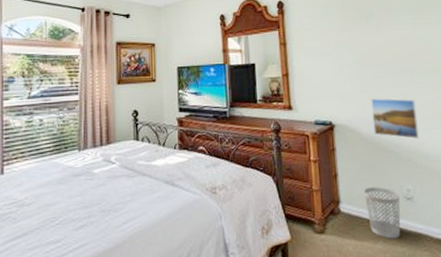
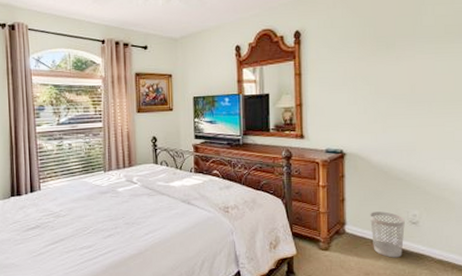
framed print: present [371,98,419,139] -> none [385,128,431,169]

